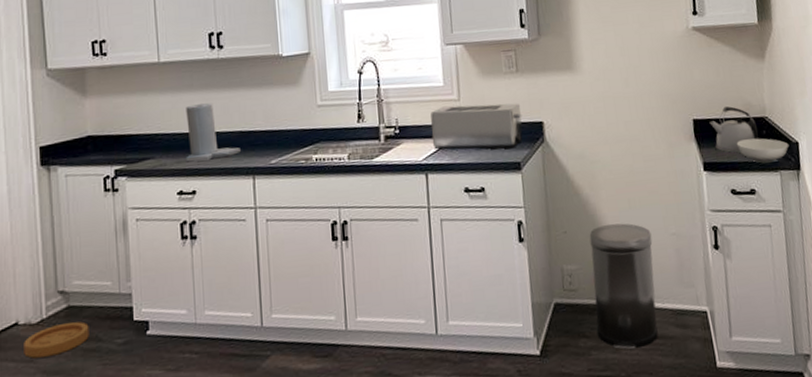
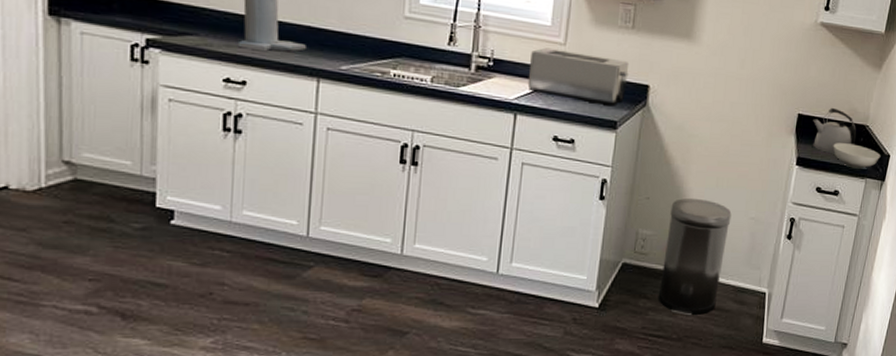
pet bowl: present [24,321,89,359] -> none [14,197,100,228]

